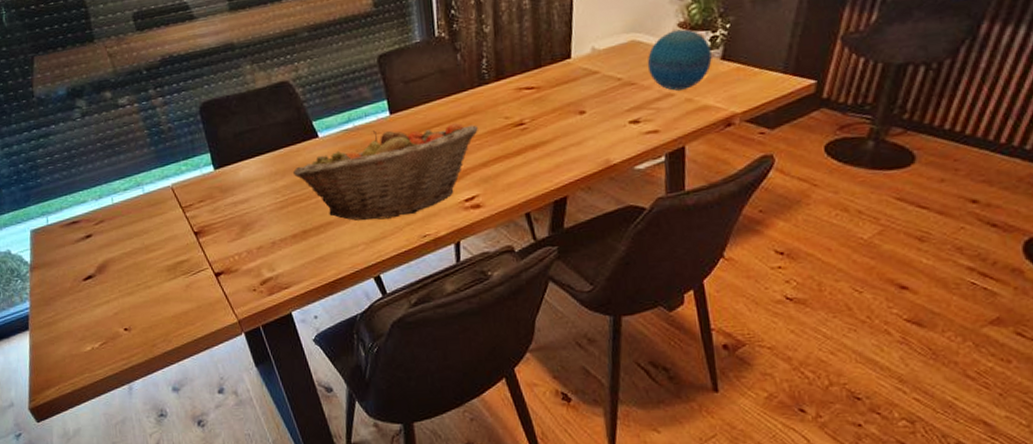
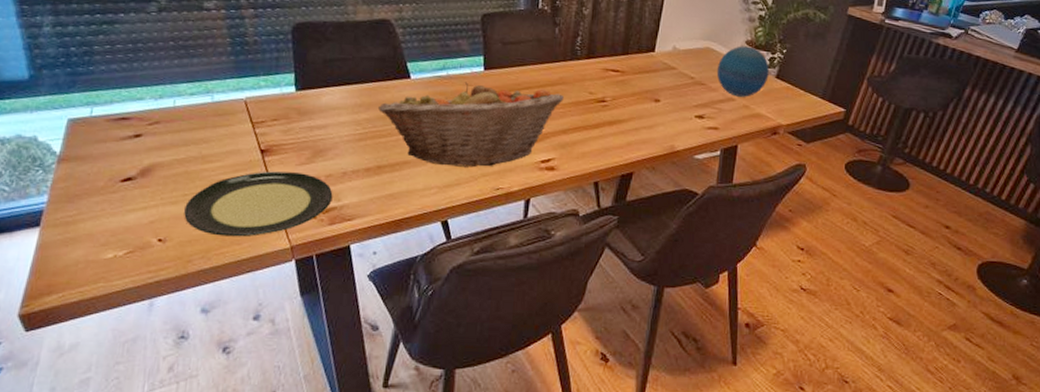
plate: none [140,248,267,319] -> present [184,171,333,237]

